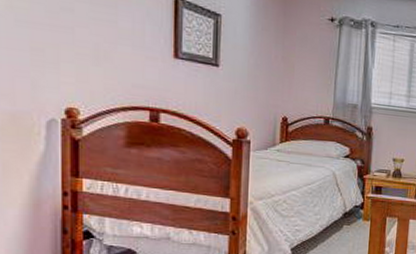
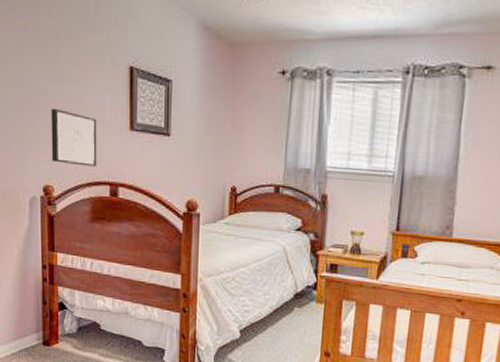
wall art: none [76,28,135,92] -> present [50,108,97,167]

